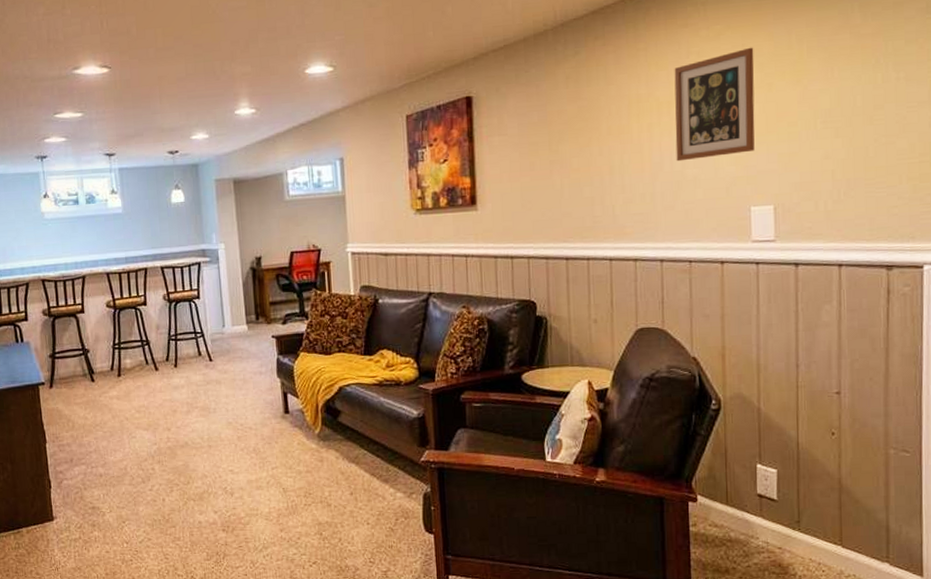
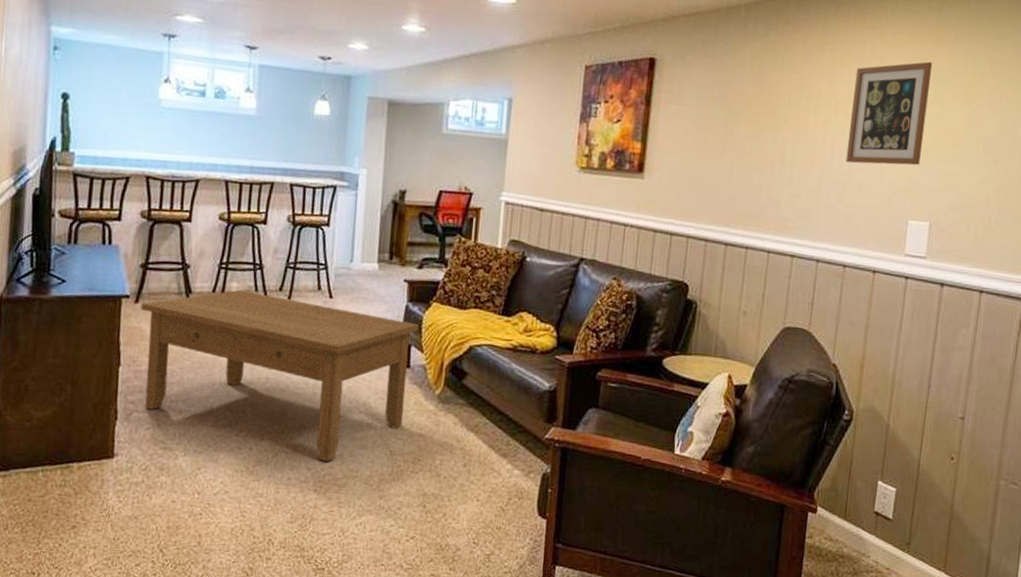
coffee table: none [55,364,292,505] -> present [141,289,419,462]

